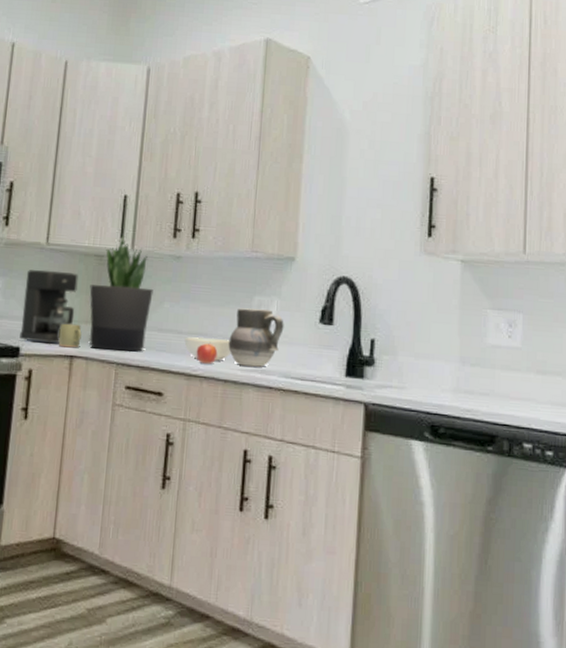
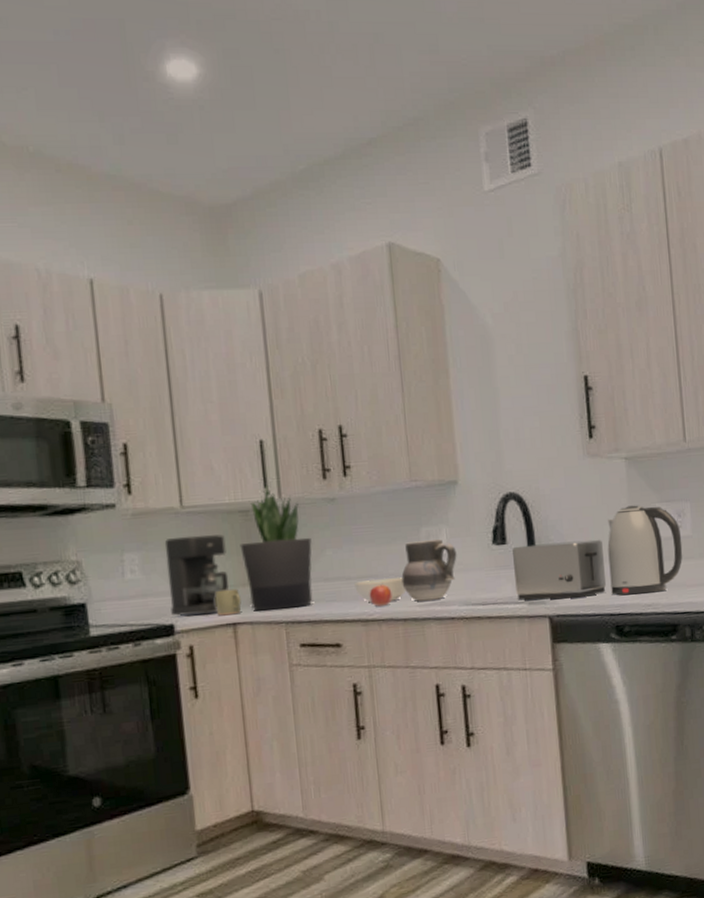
toaster: none [336,329,428,391] -> present [512,539,607,601]
kettle: none [430,307,510,399] -> present [607,505,683,596]

